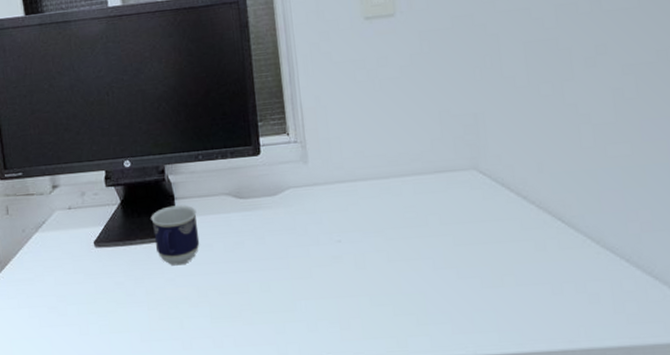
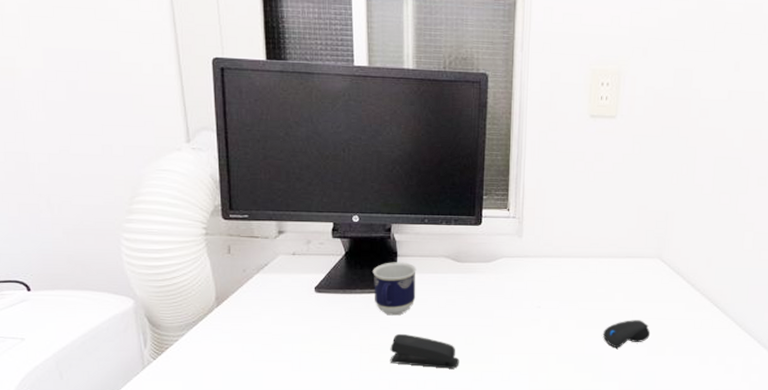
stapler: none [179,284,257,322] -> present [390,333,460,369]
computer mouse: none [421,246,481,283] -> present [603,320,651,349]

